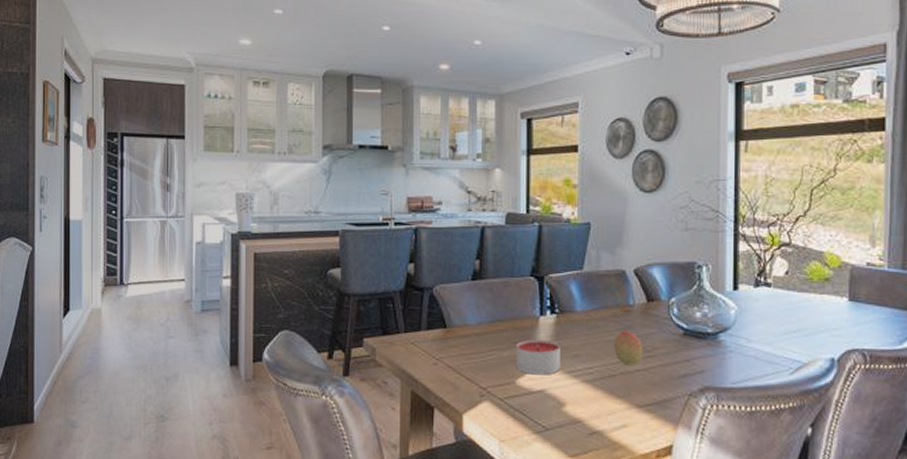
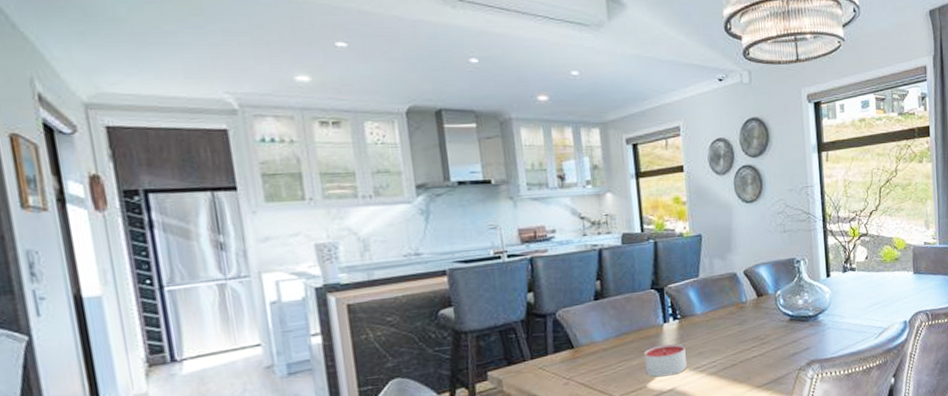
fruit: present [614,330,643,366] -> none [732,324,758,355]

